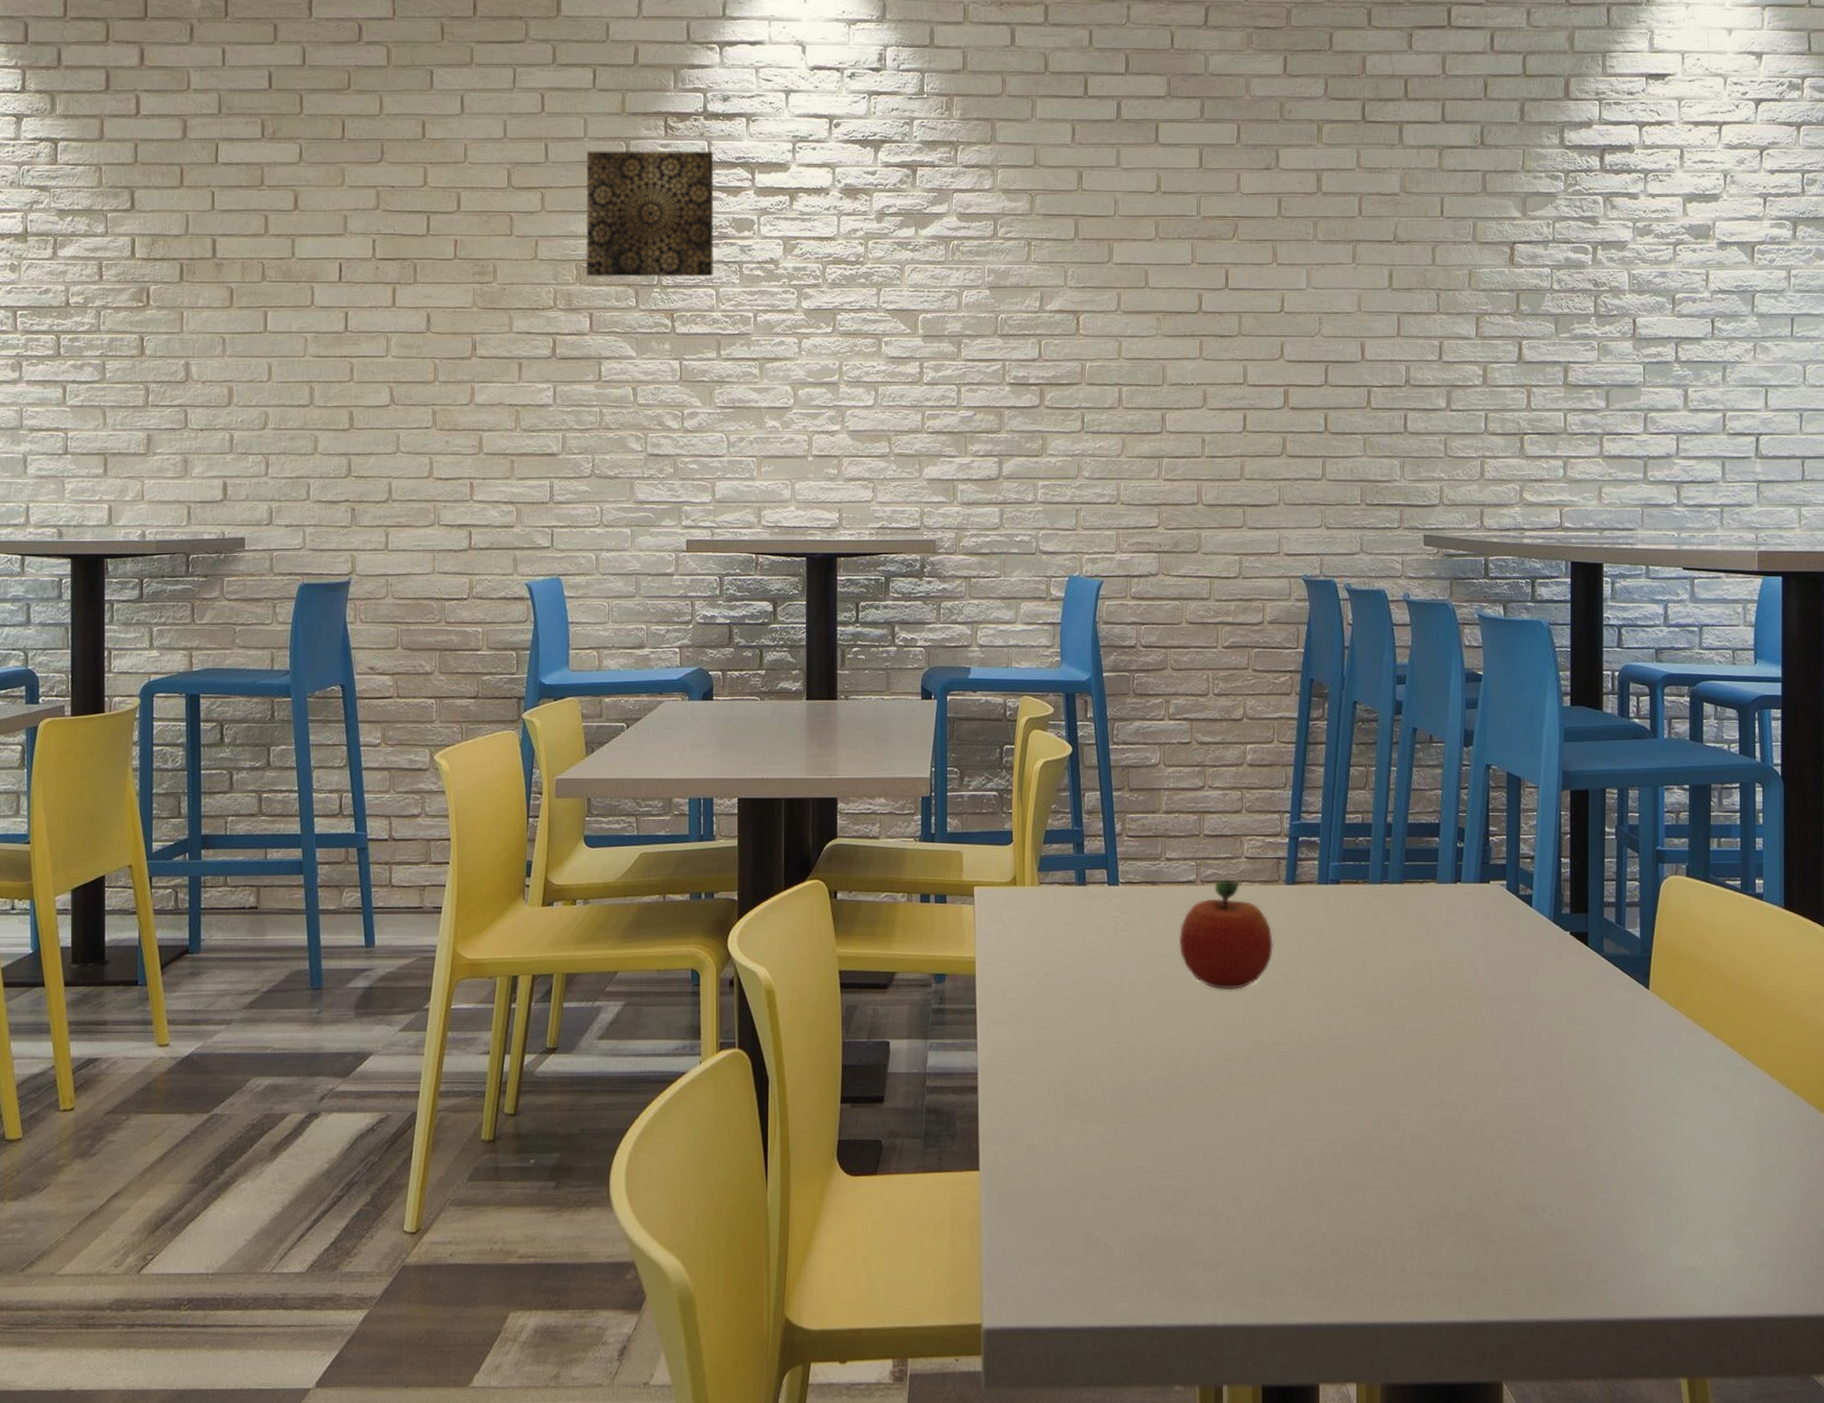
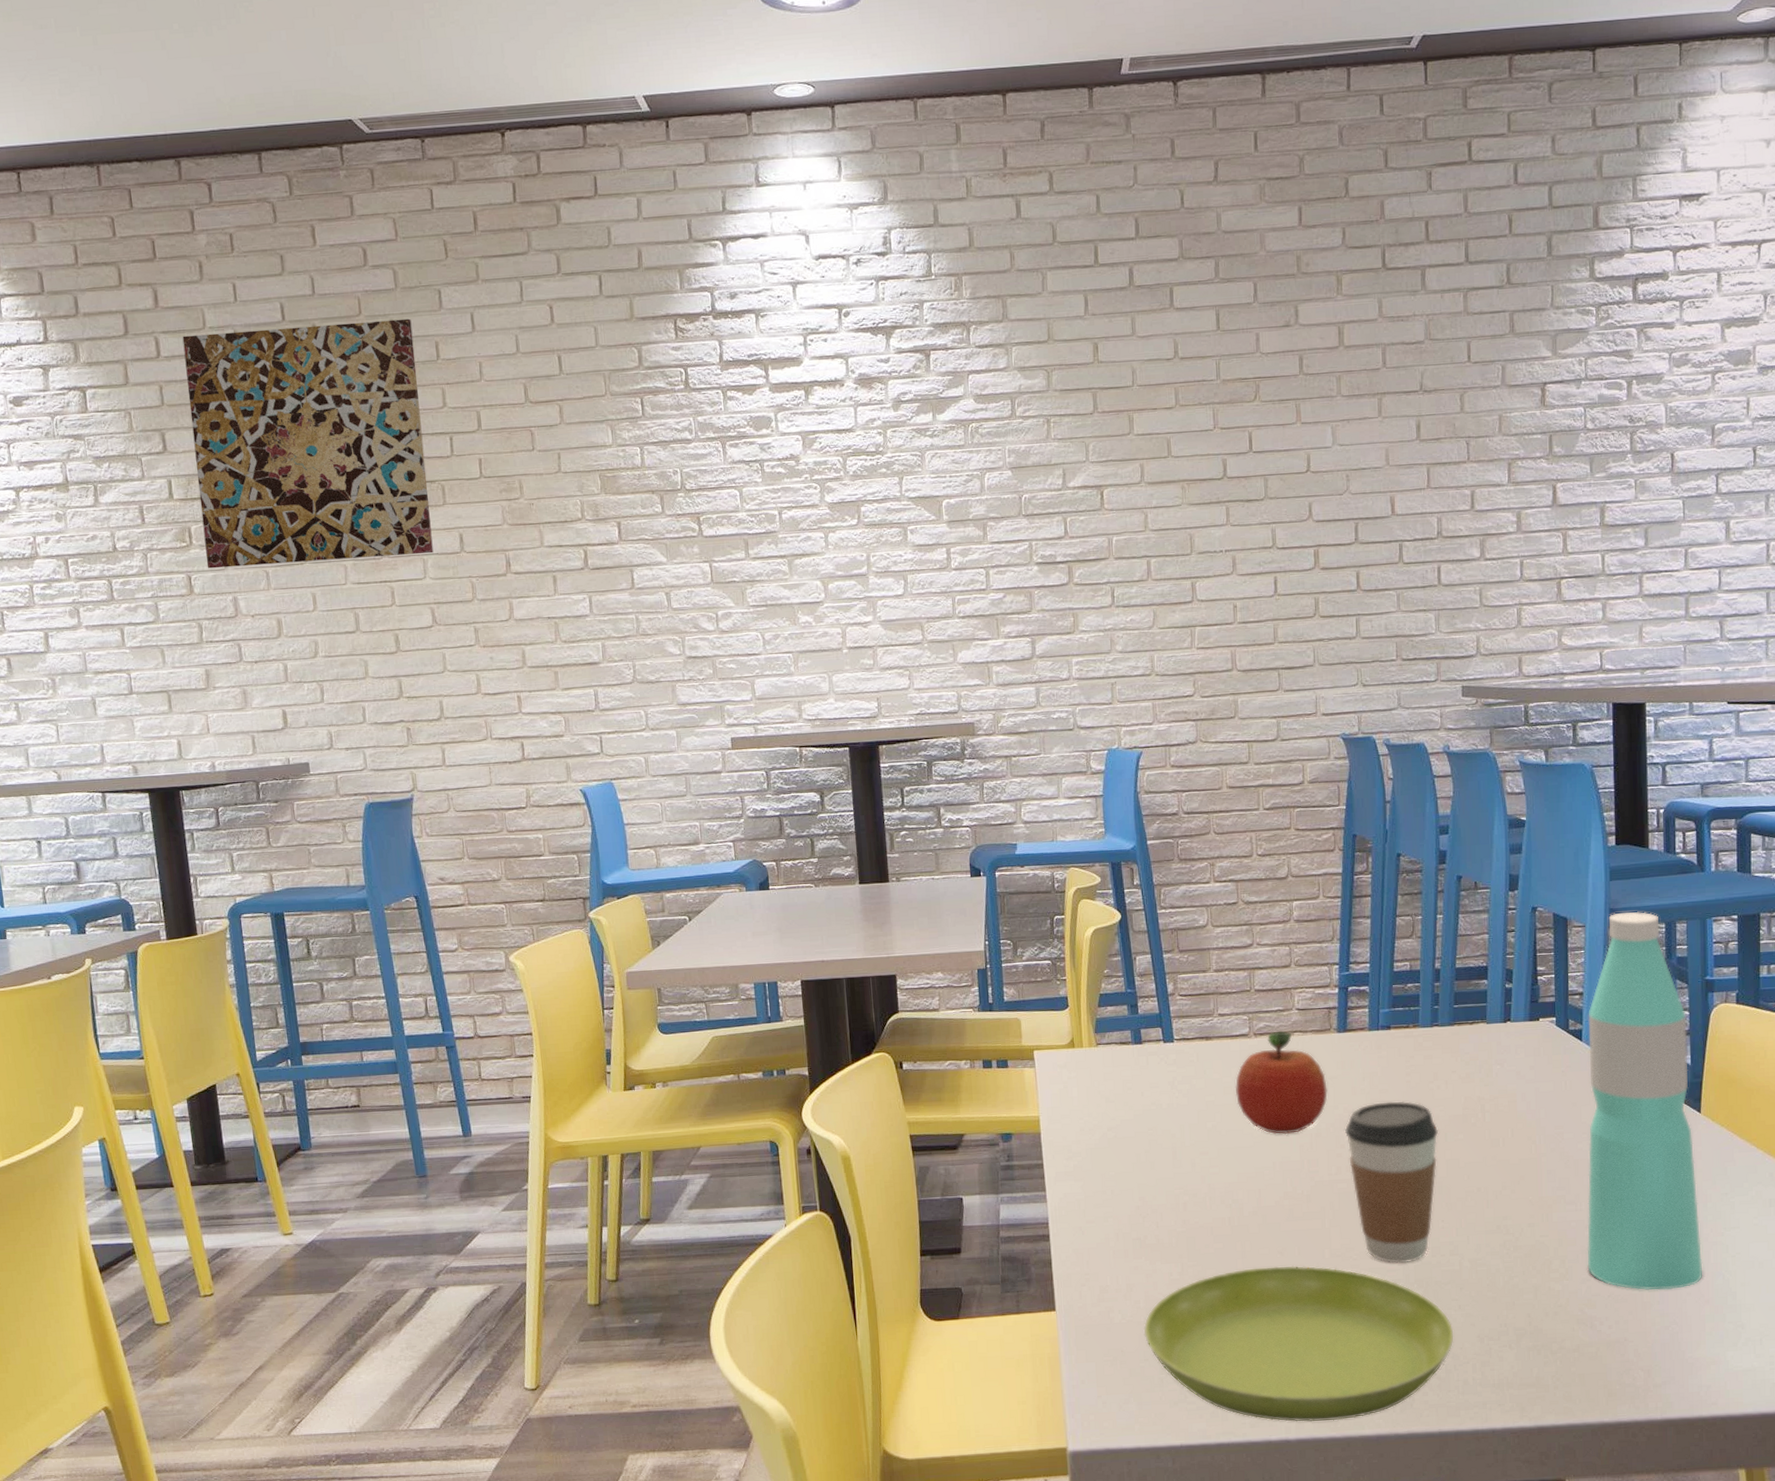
wall art: none [162,96,400,332] -> present [182,318,434,569]
wall art: present [585,151,714,277] -> none [600,350,736,486]
saucer: none [1070,1132,1392,1307] -> present [1143,1265,1454,1422]
coffee cup: none [1288,960,1385,1136] -> present [1344,1101,1439,1263]
water bottle: none [1531,775,1648,1178] -> present [1587,911,1703,1291]

